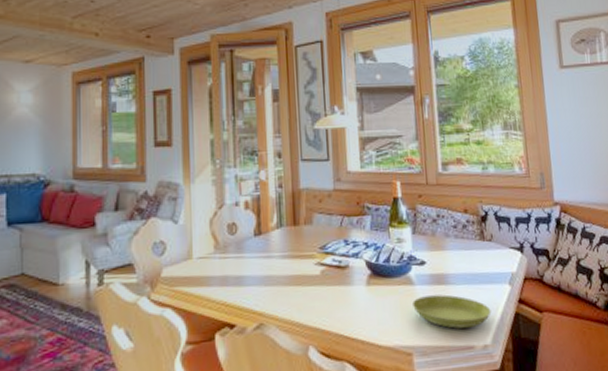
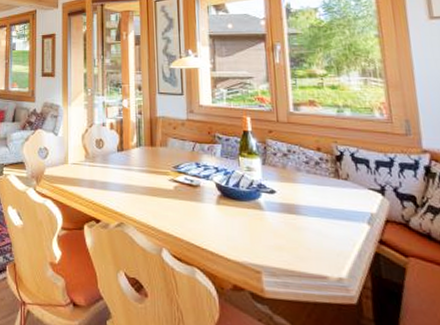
saucer: present [413,294,491,329] -> none [262,222,347,259]

